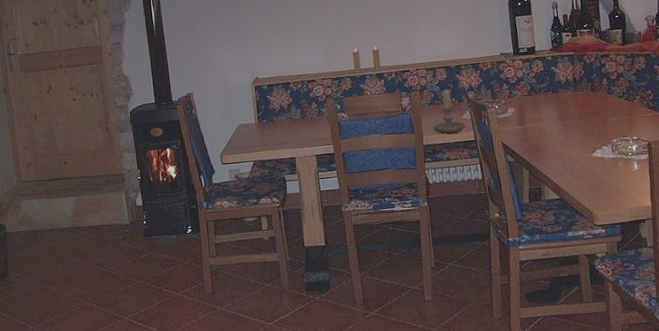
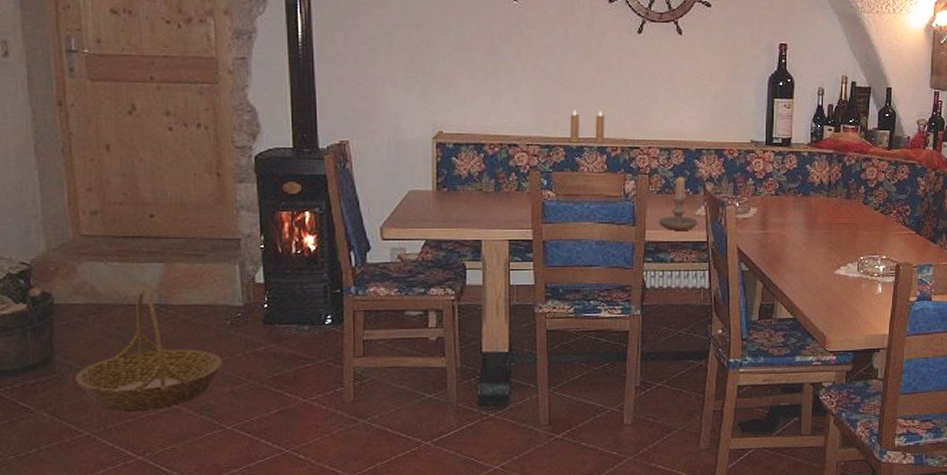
basket: none [22,215,119,309] -> present [74,287,223,410]

